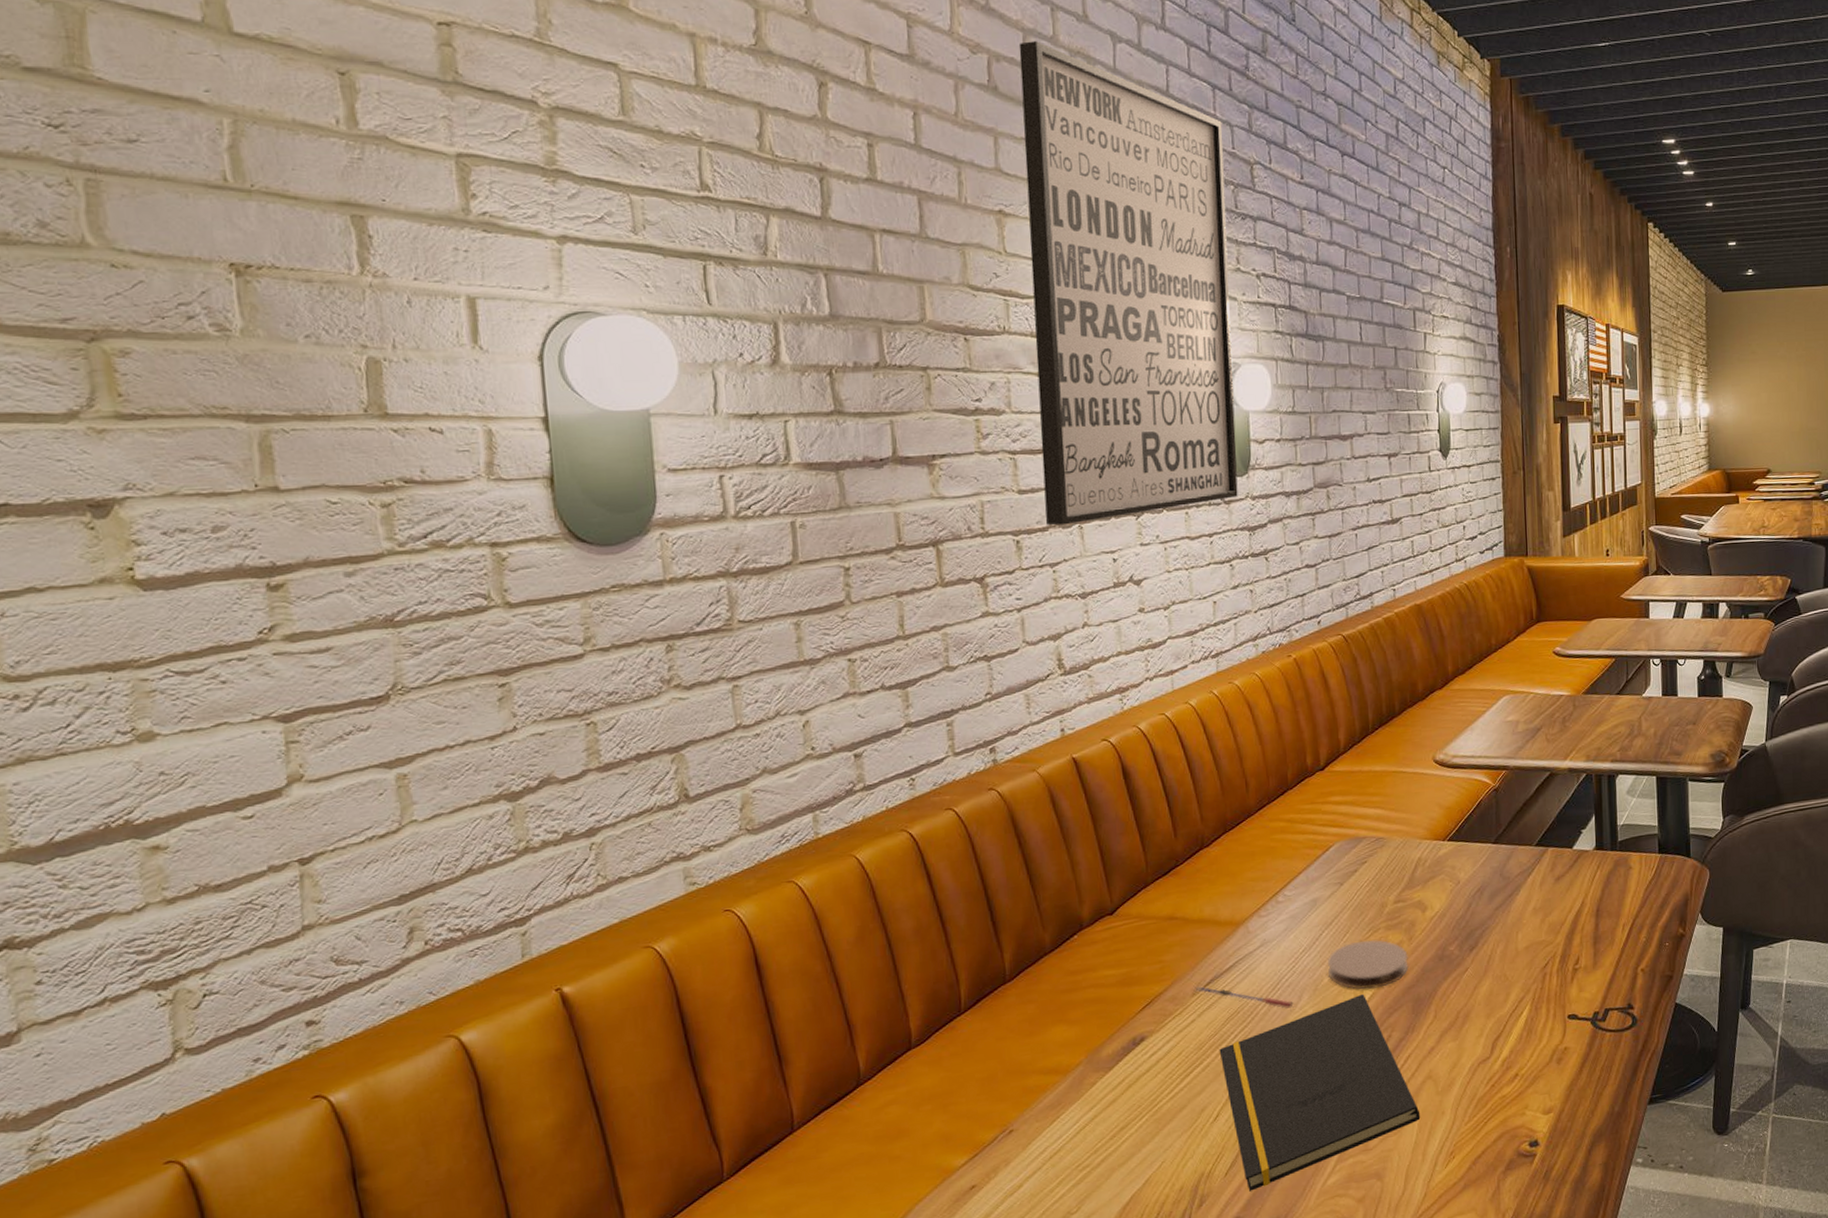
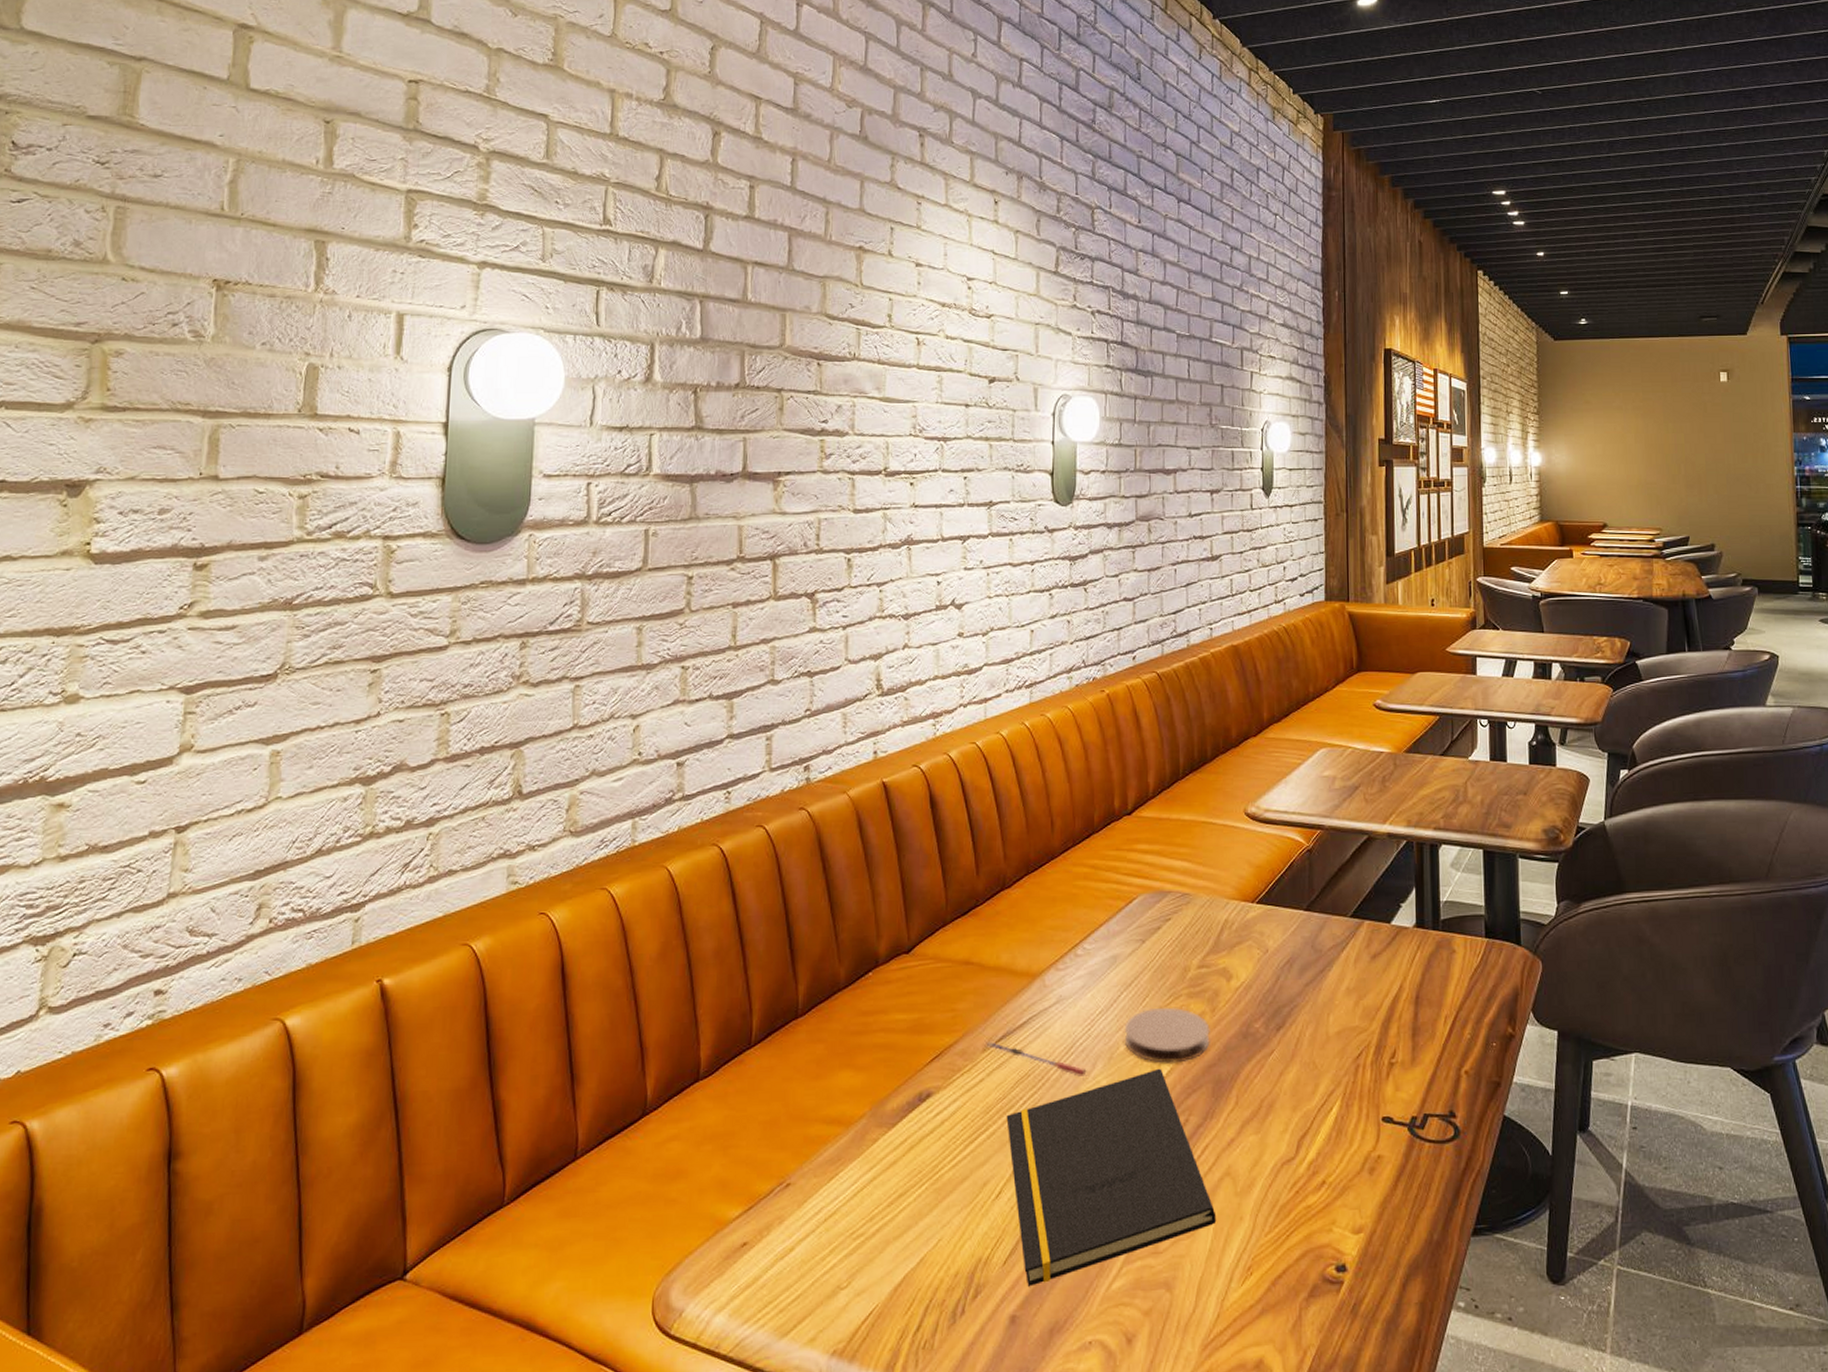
wall art: present [1018,41,1238,526] -> none [876,97,1068,546]

